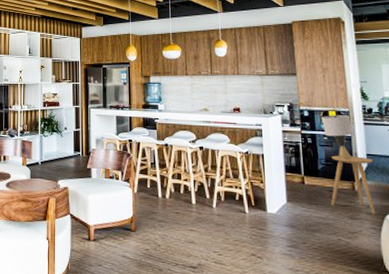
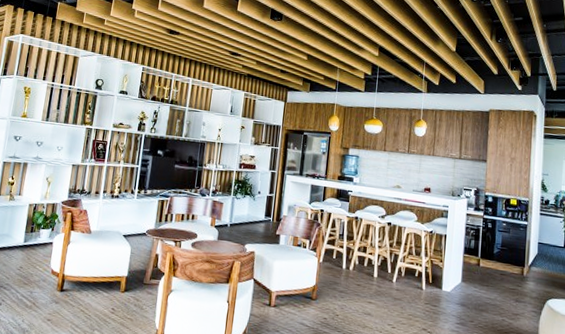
lamp: present [321,115,353,160] -> none [503,203,530,246]
side table: present [331,155,376,215] -> none [501,241,544,299]

